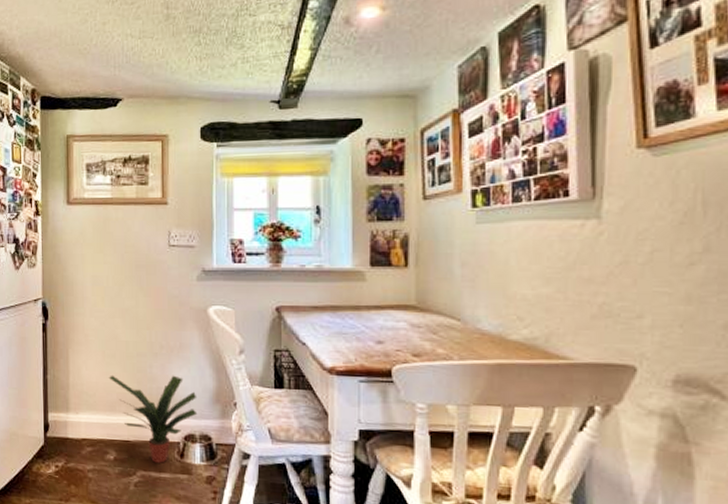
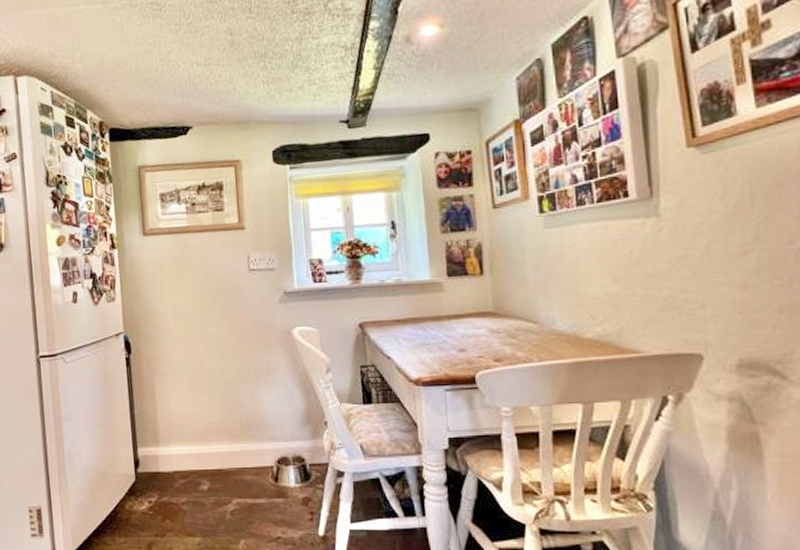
potted plant: present [108,375,198,463] -> none [197,399,289,489]

